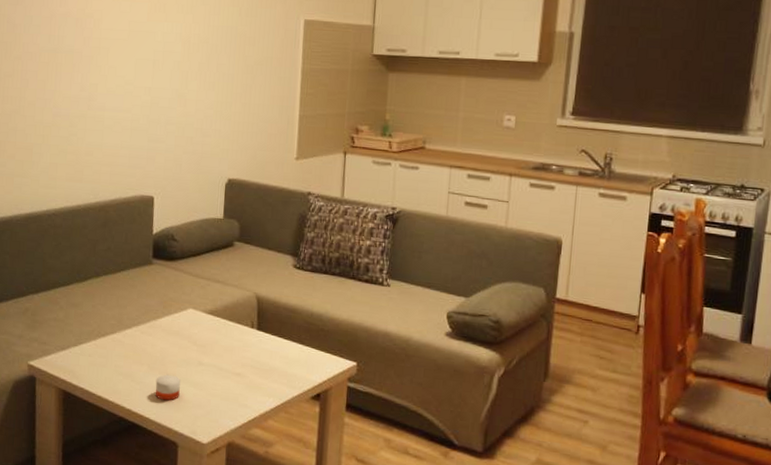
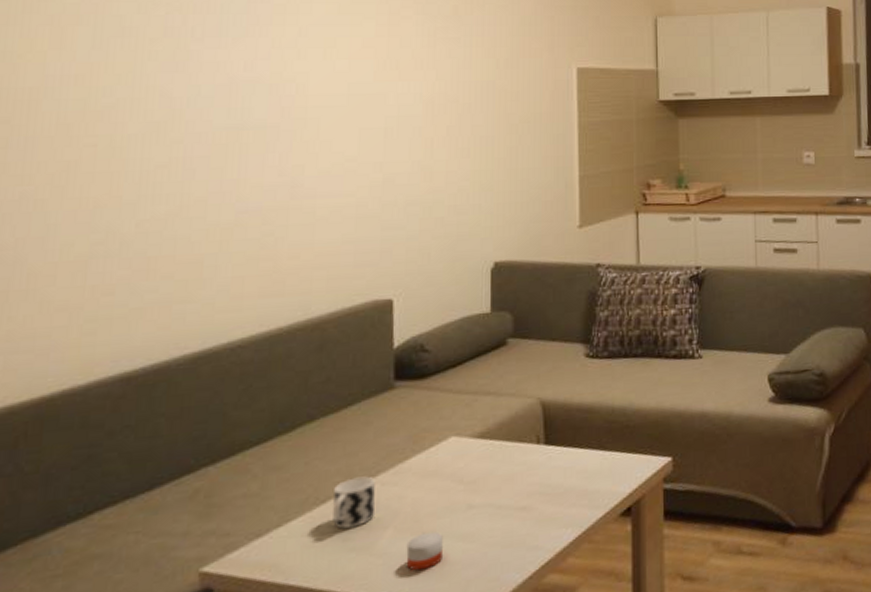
cup: none [108,323,137,359] -> present [332,476,376,529]

